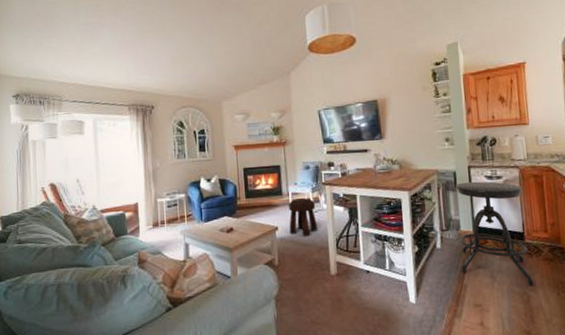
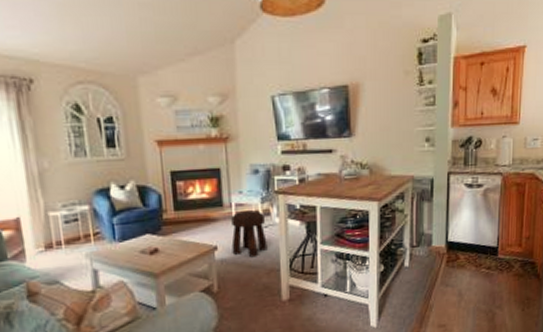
stool: present [456,181,534,287] -> none [429,190,503,304]

